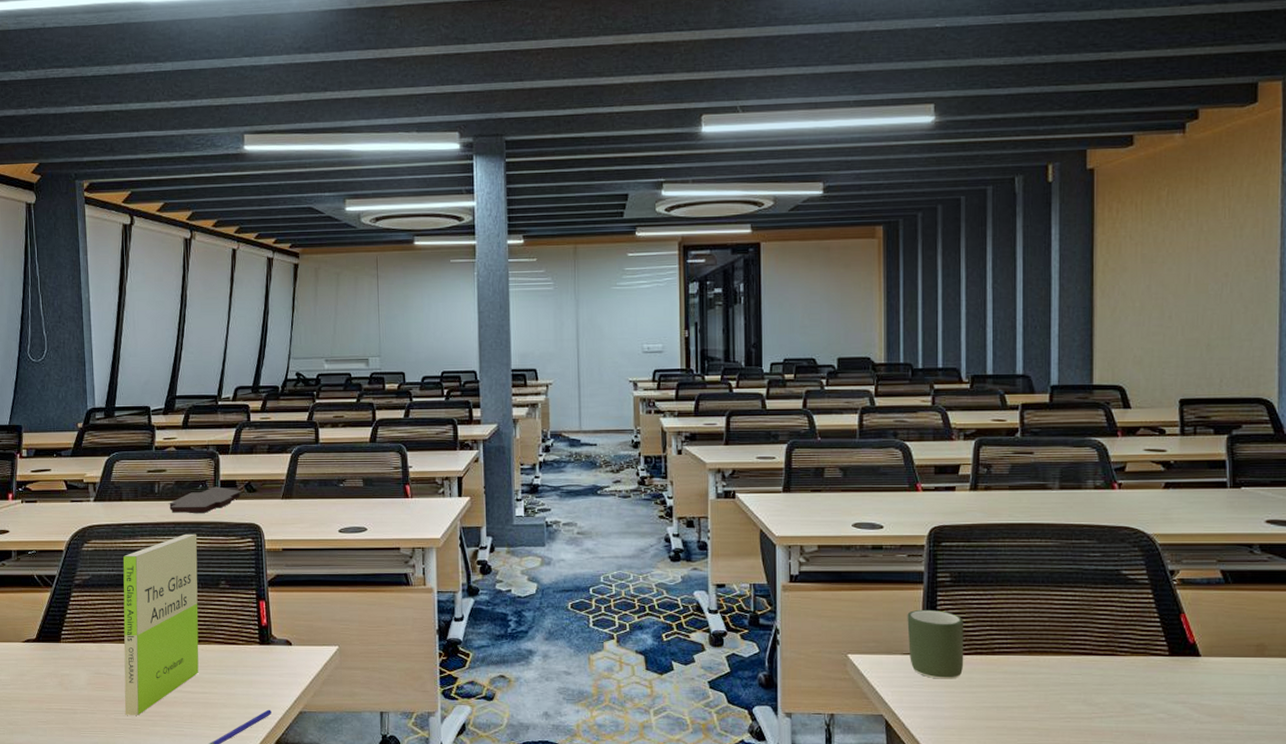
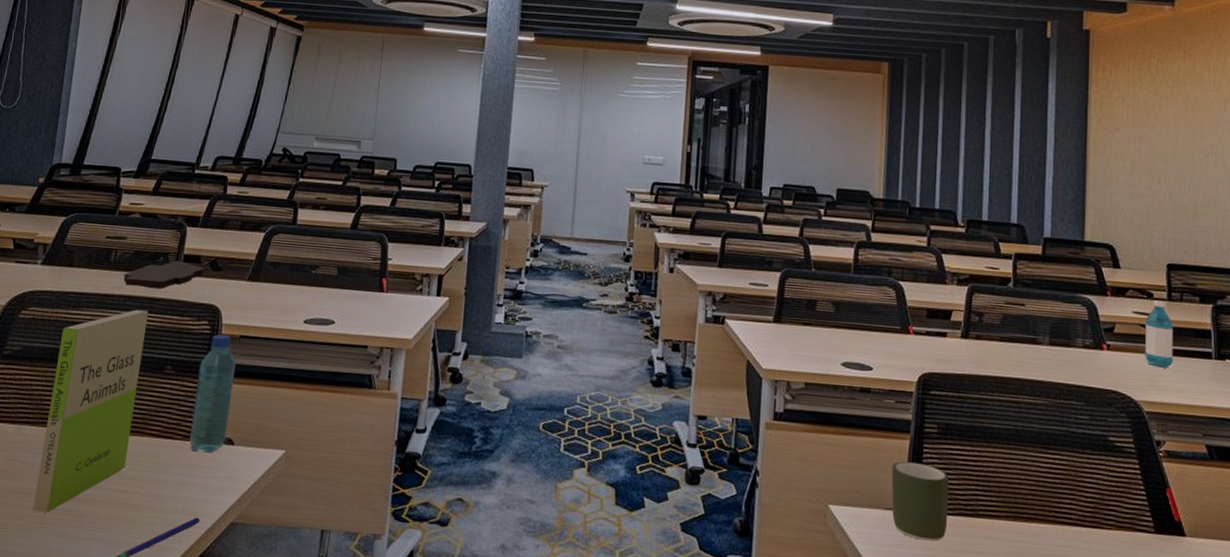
water bottle: none [250,550,284,654] -> present [189,334,236,453]
water bottle: none [1157,436,1187,501] -> present [1144,300,1174,368]

